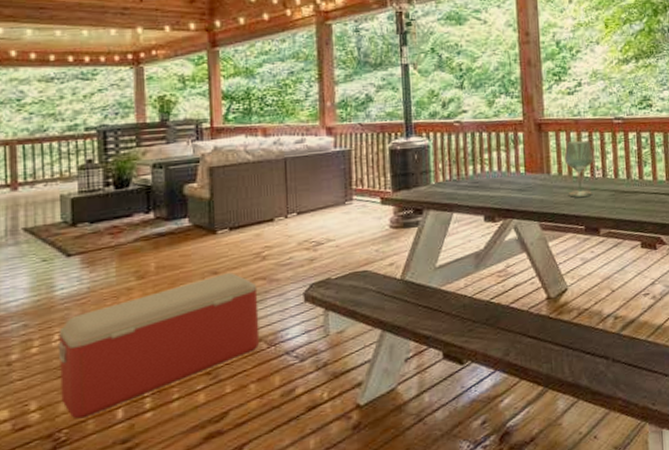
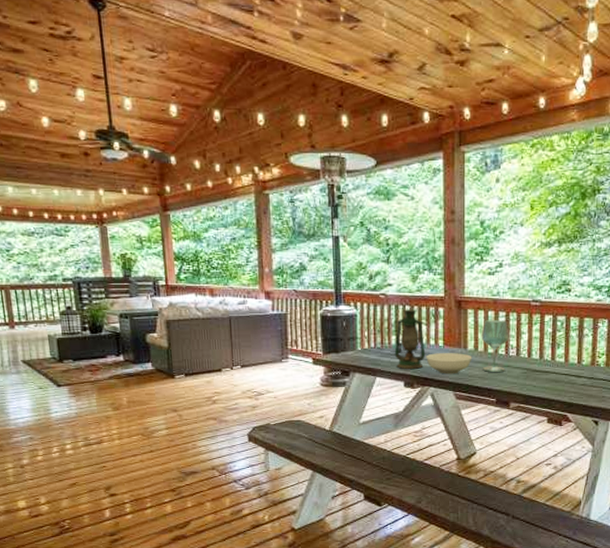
cooler: present [57,273,260,419] -> none [56,412,213,514]
lantern: none [472,131,507,202] -> present [394,304,426,369]
bowl: none [507,179,557,204] -> present [426,353,472,375]

